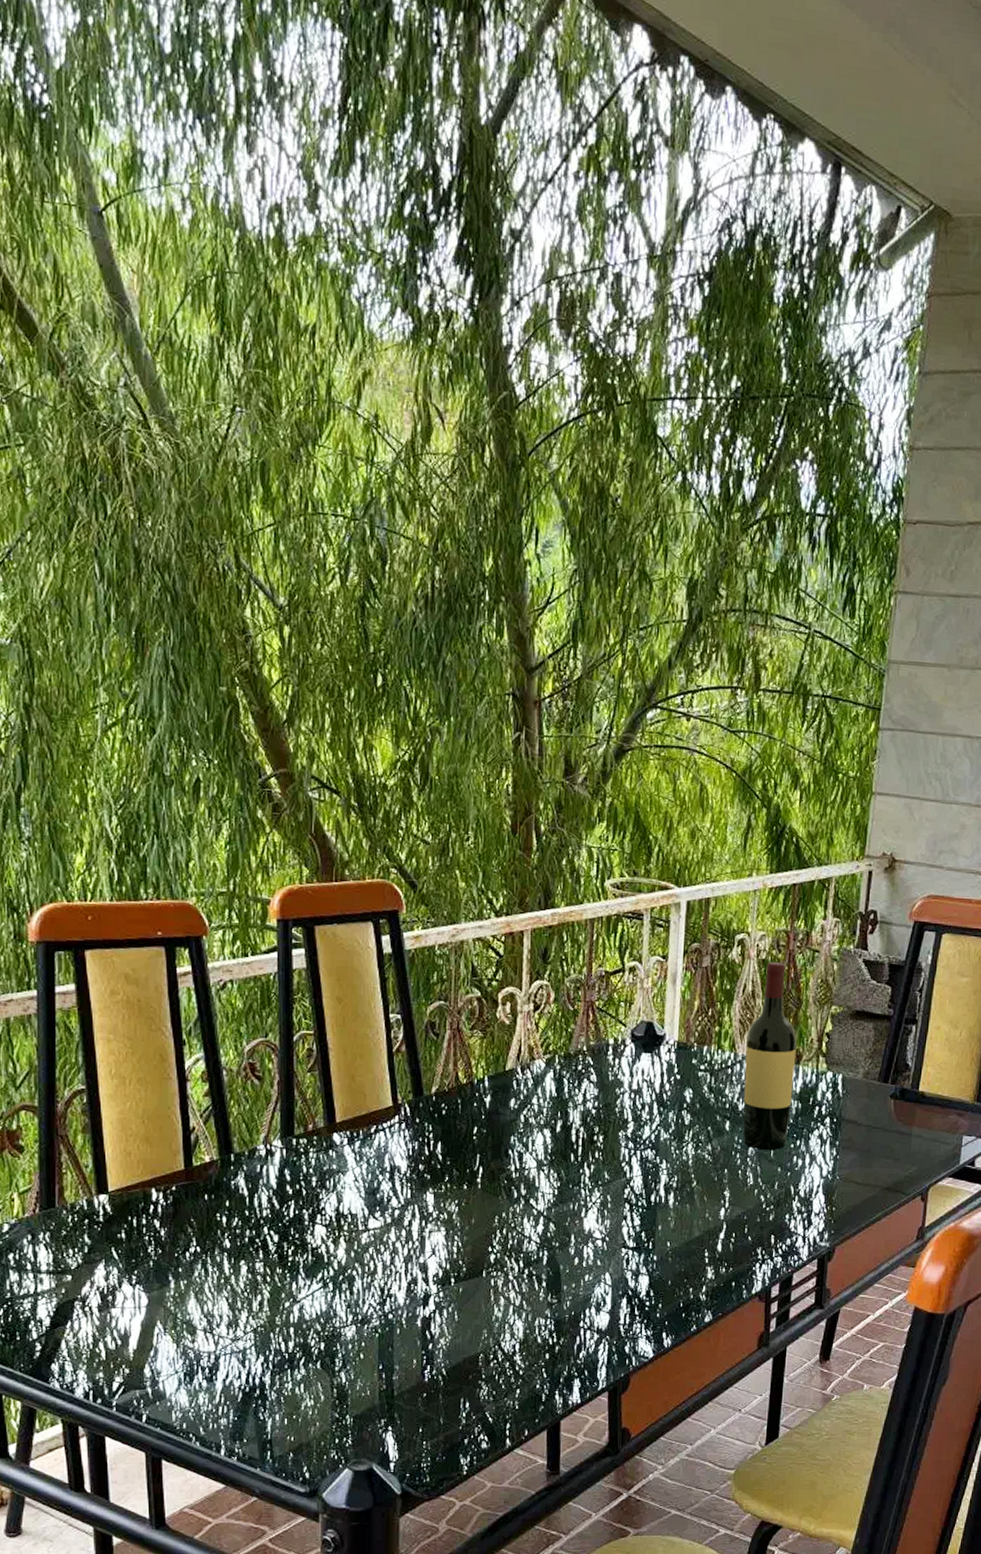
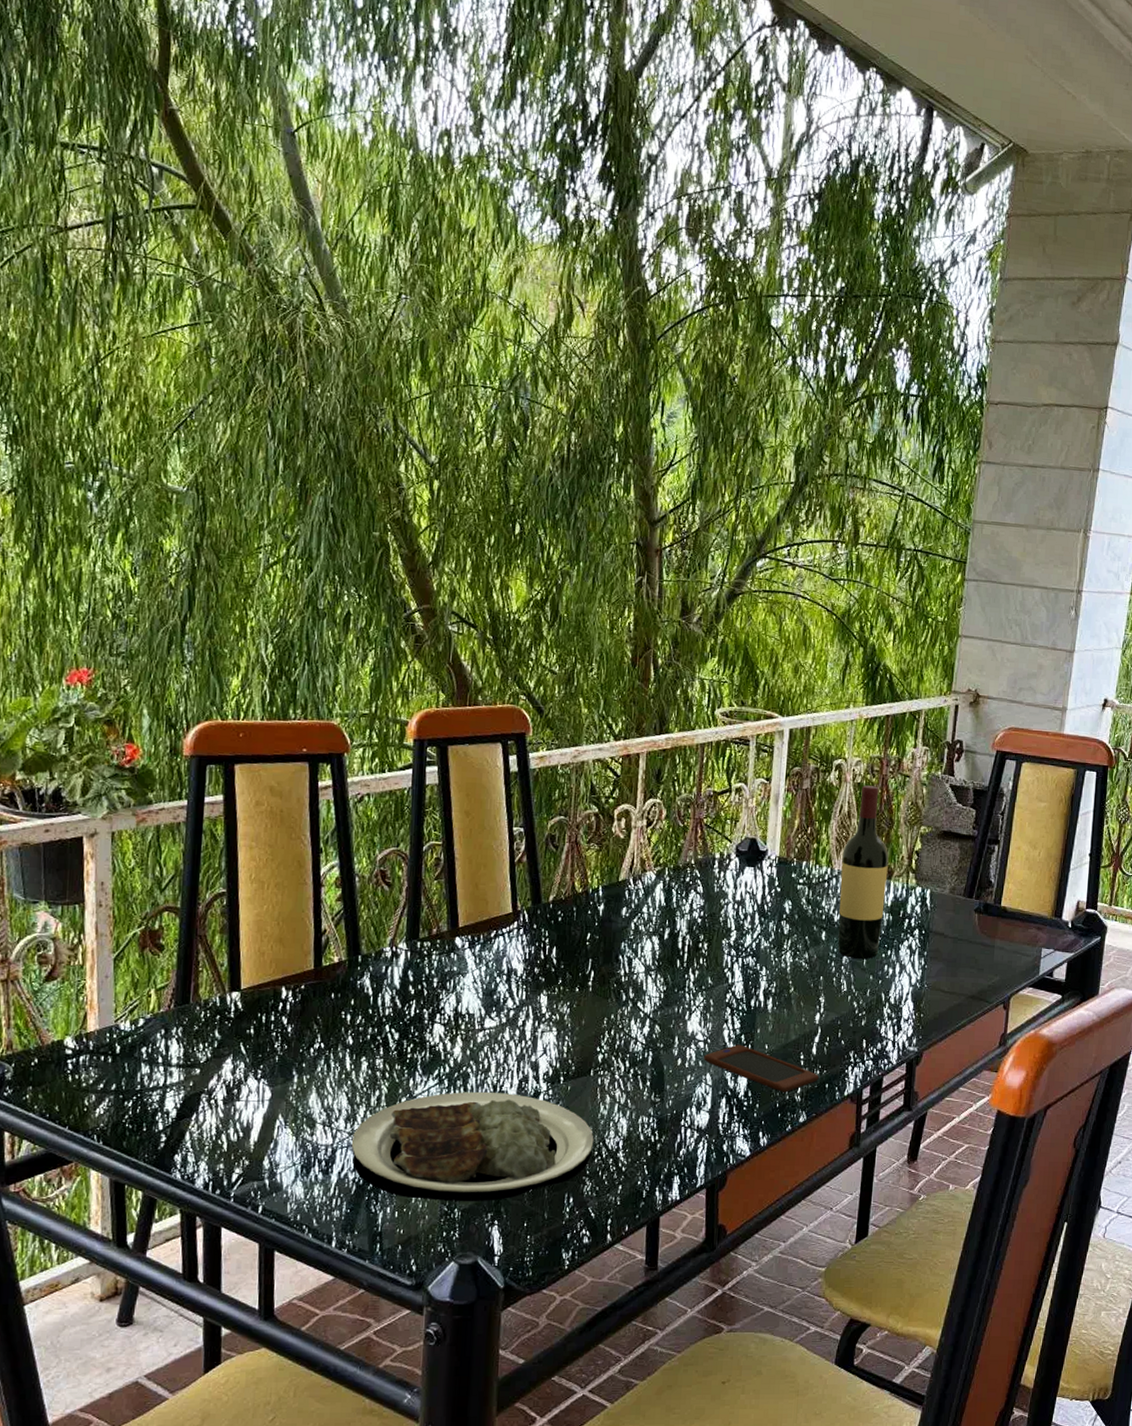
plate: none [234,1294,489,1408] -> present [351,1091,594,1202]
smartphone: none [602,1242,725,1291] -> present [704,1044,819,1092]

